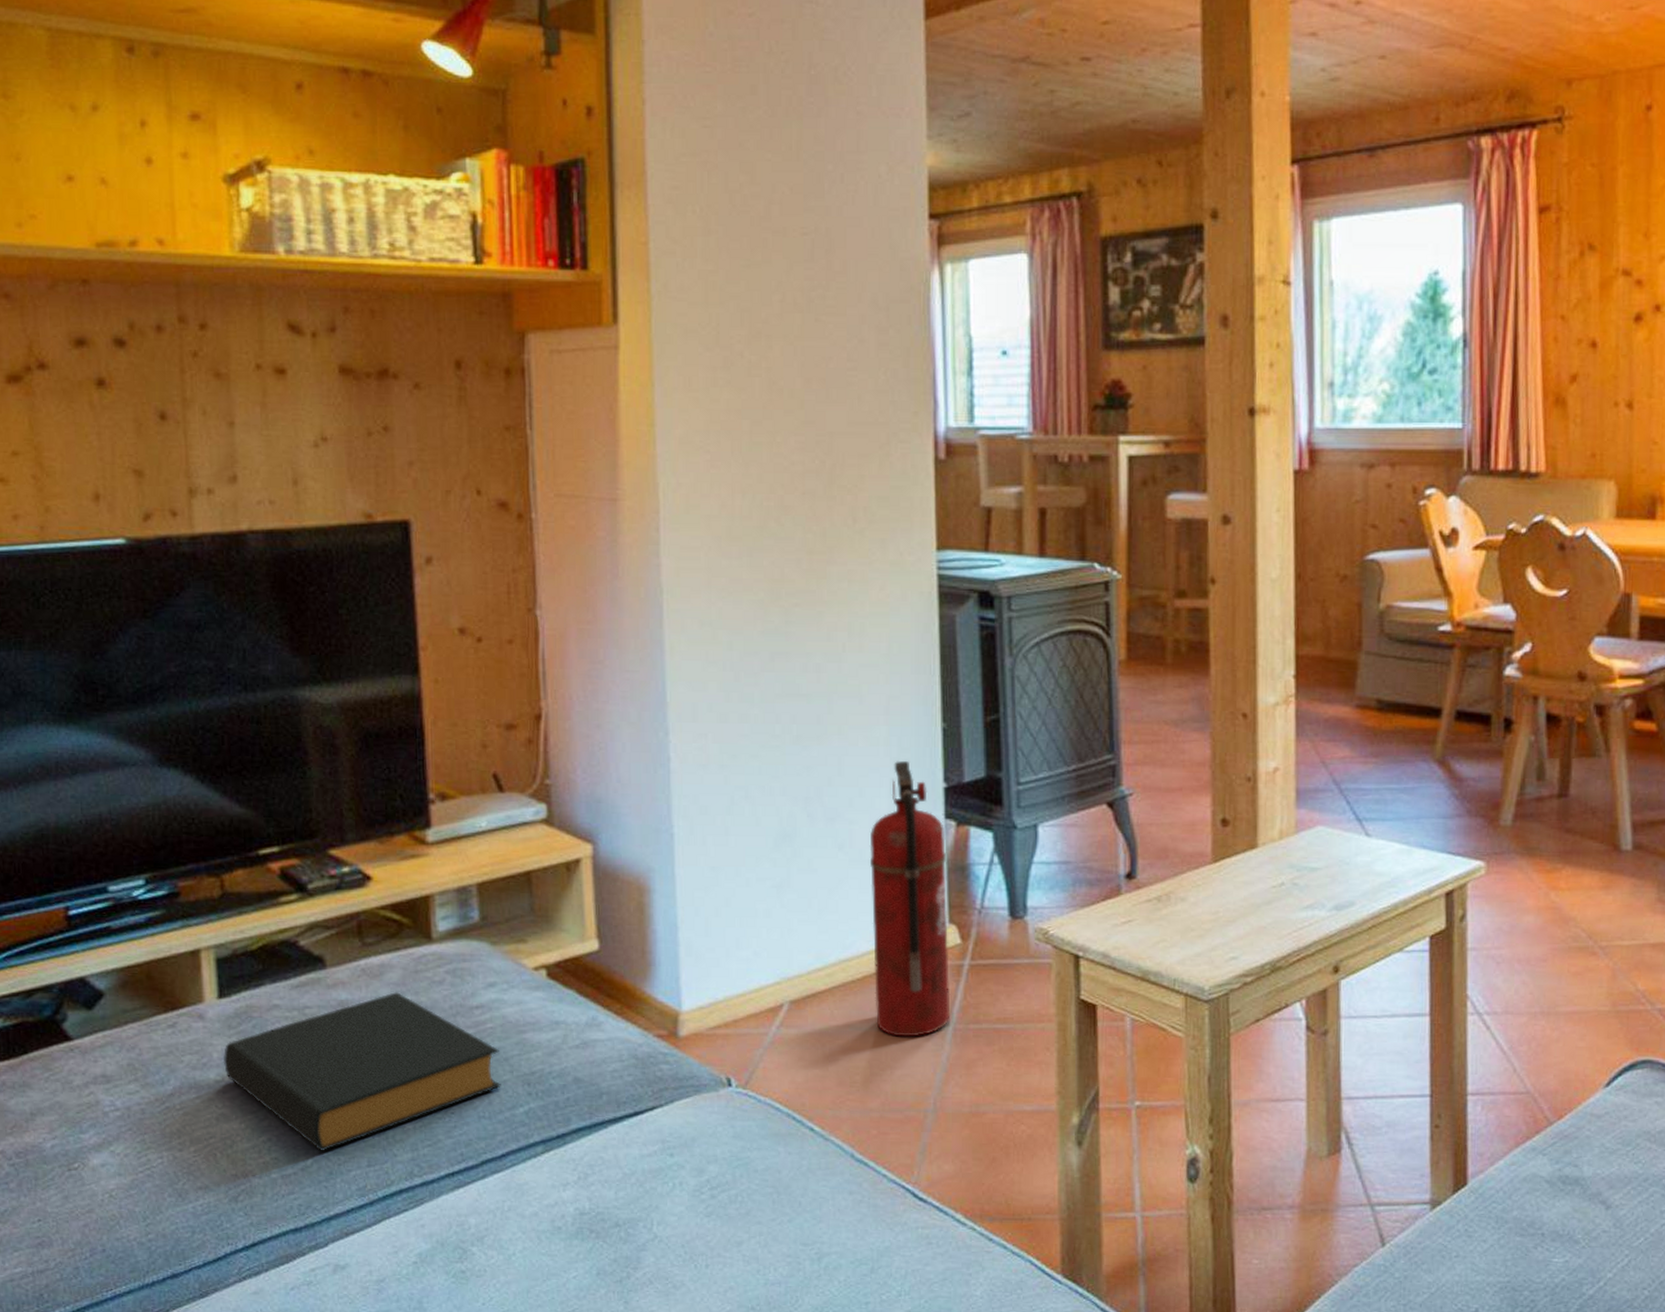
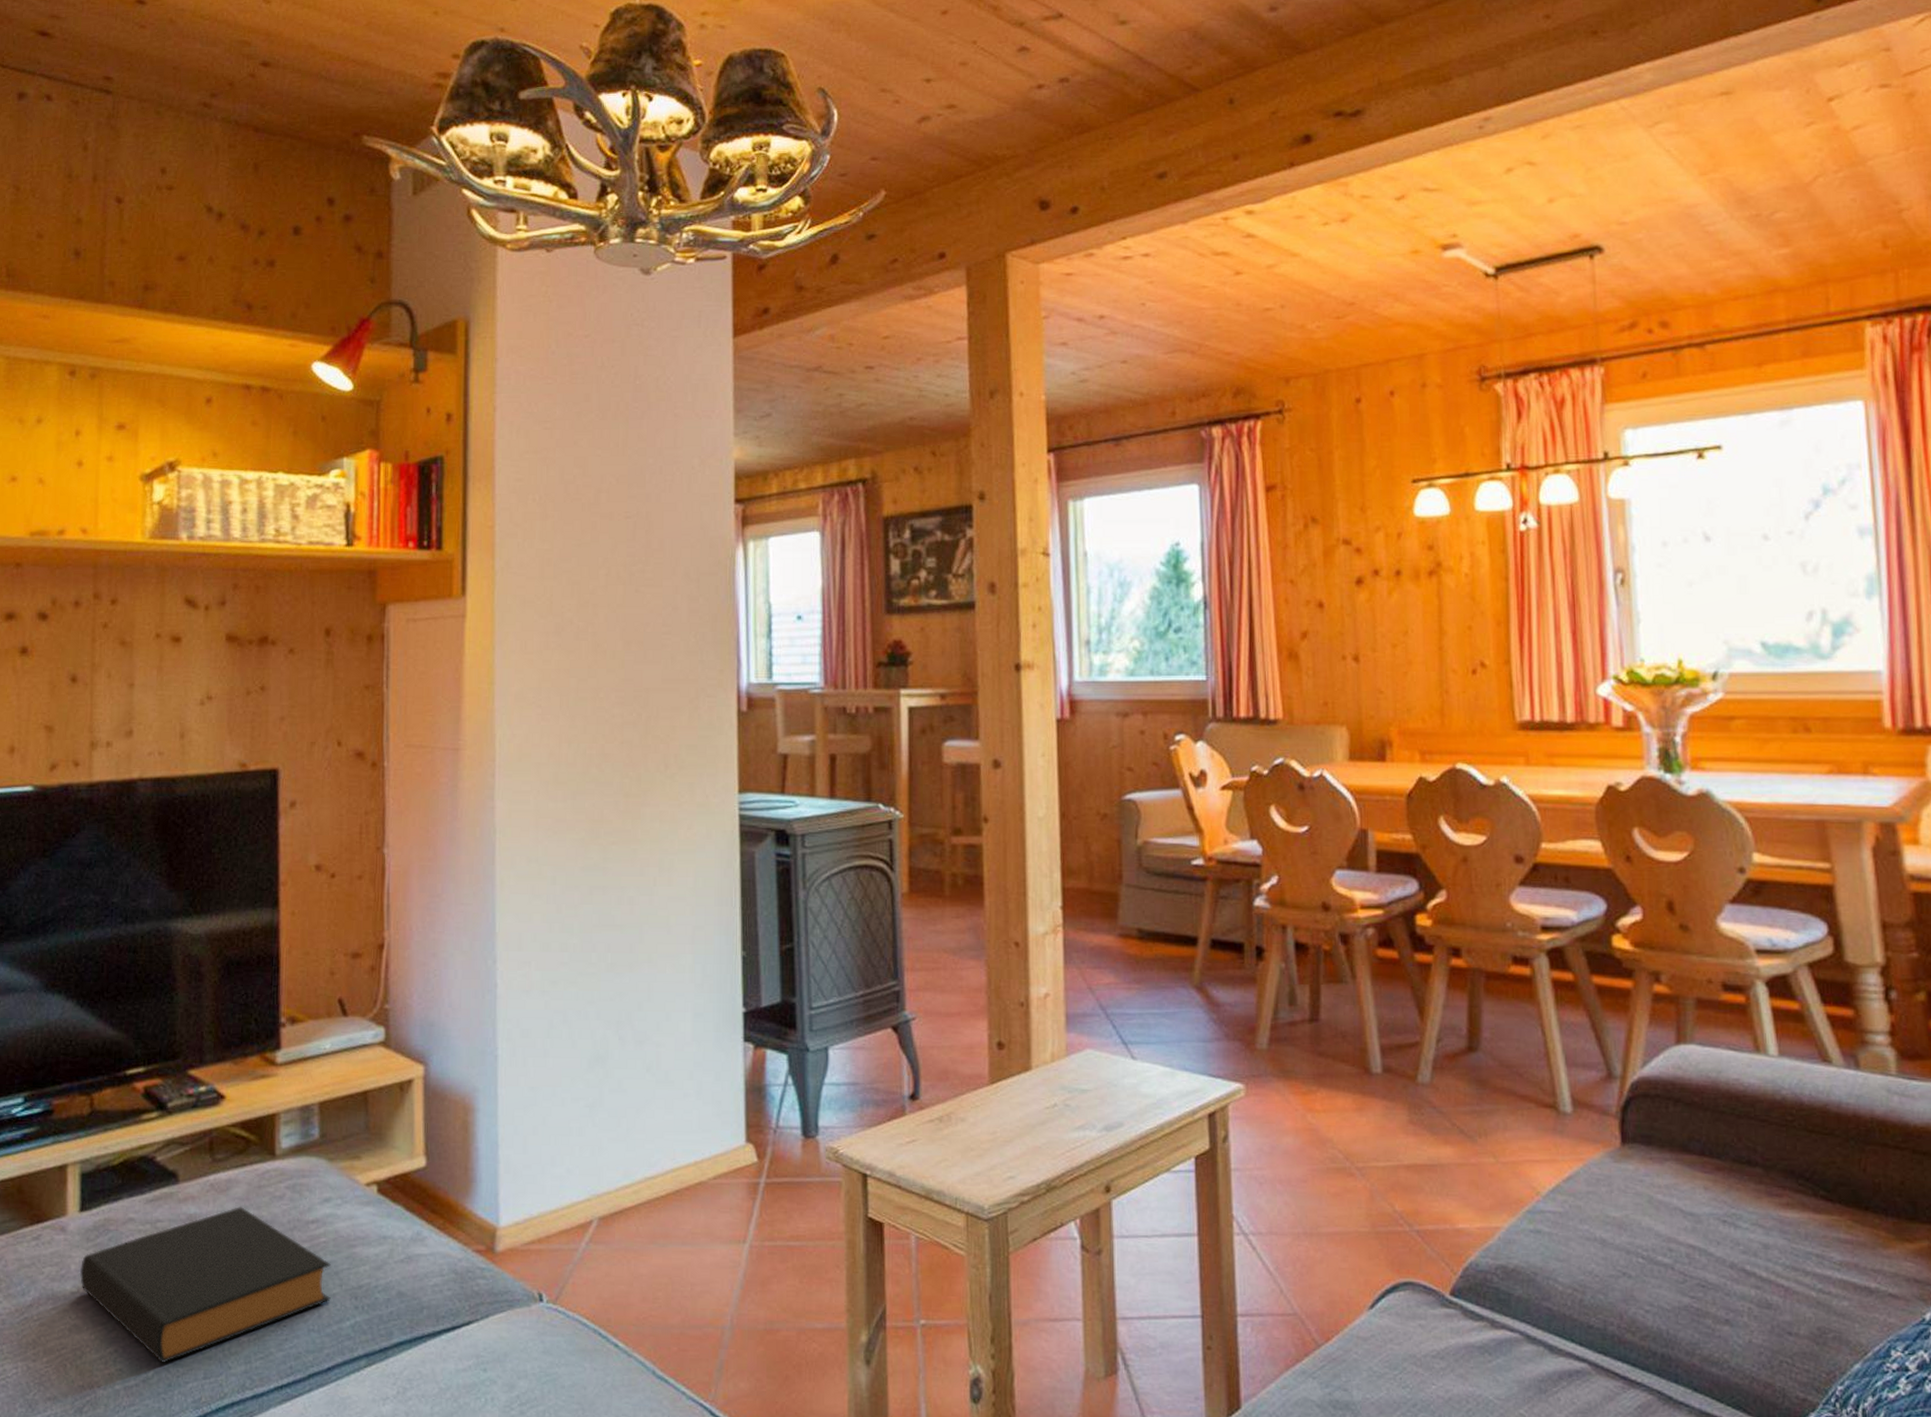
fire extinguisher: present [869,760,951,1037] -> none [674,986,747,1254]

